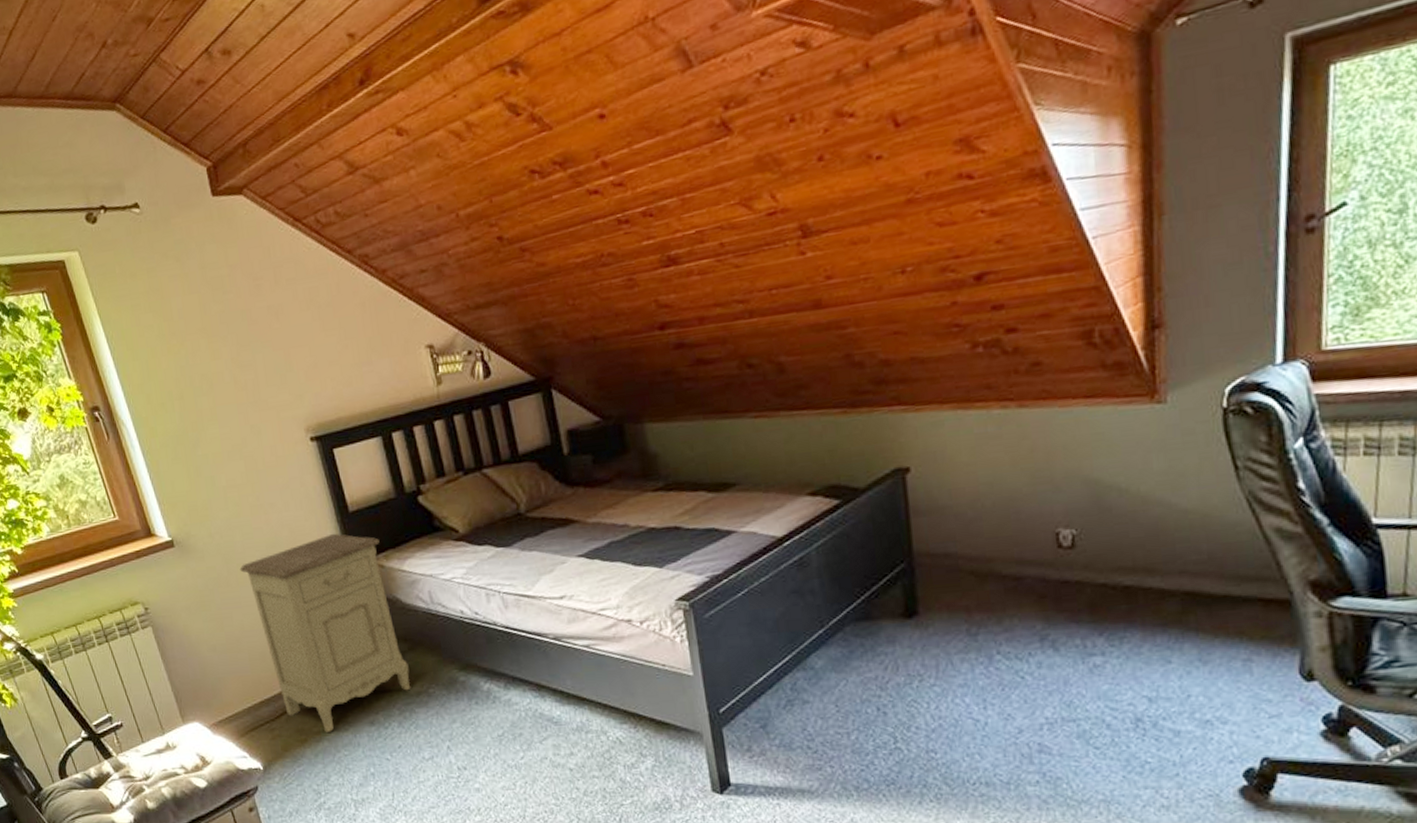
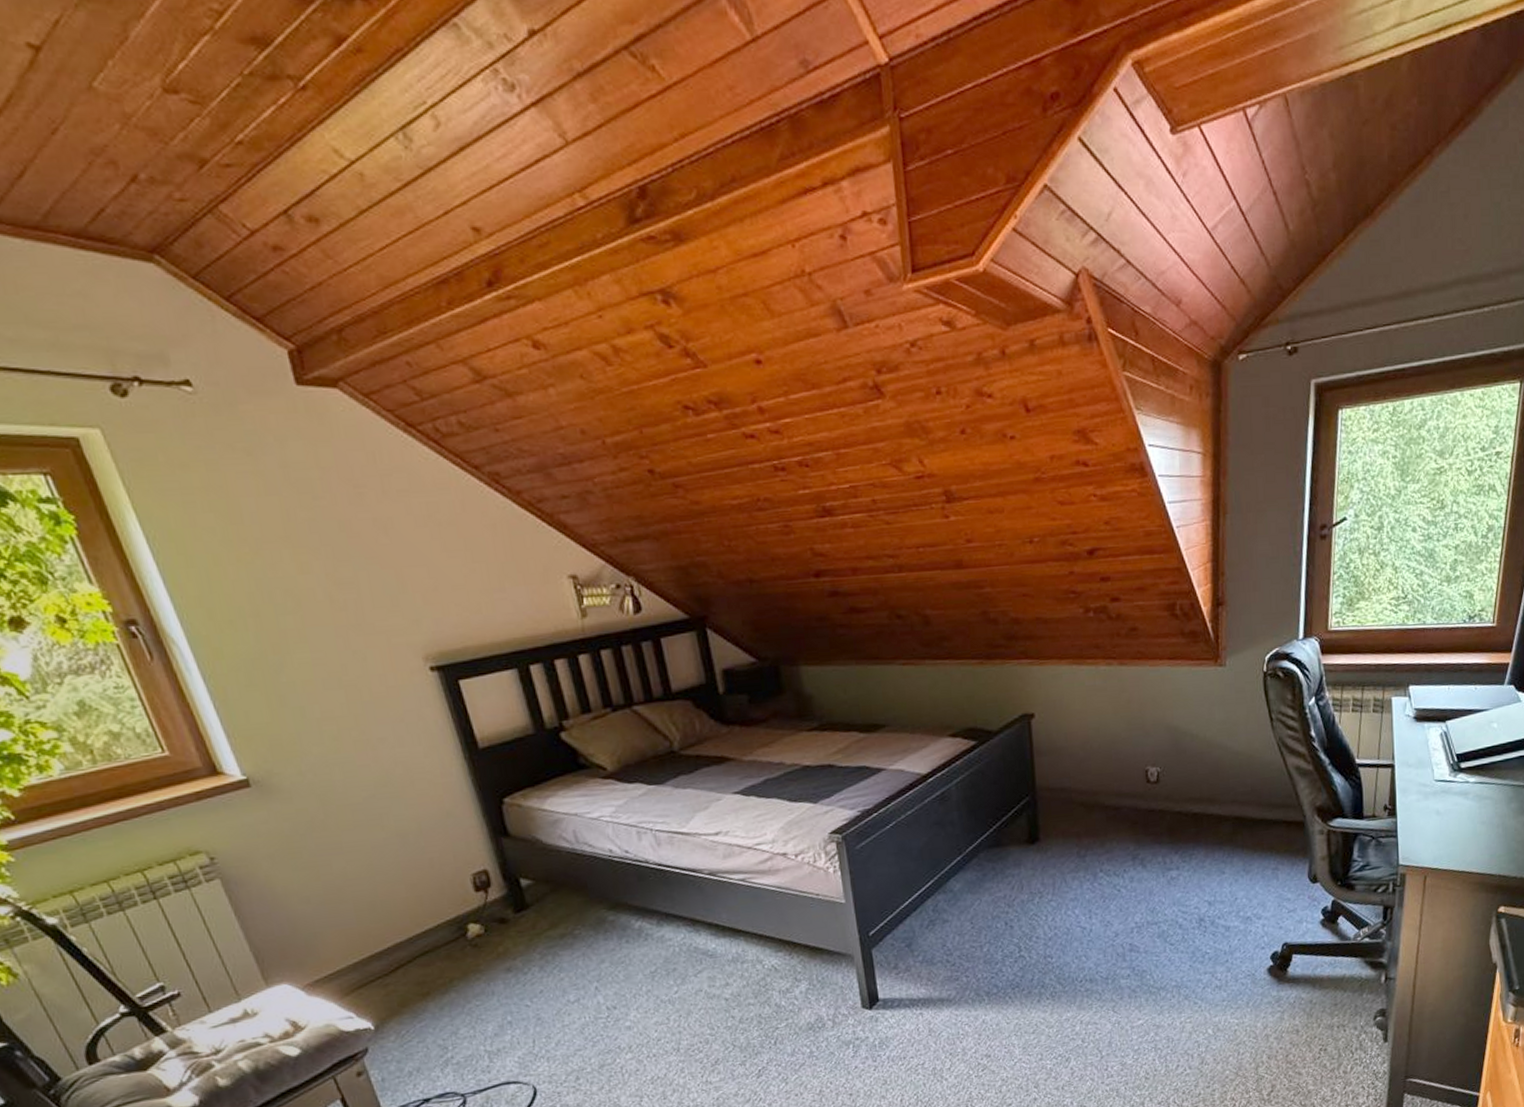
nightstand: present [240,533,411,732] -> none [340,771,554,983]

